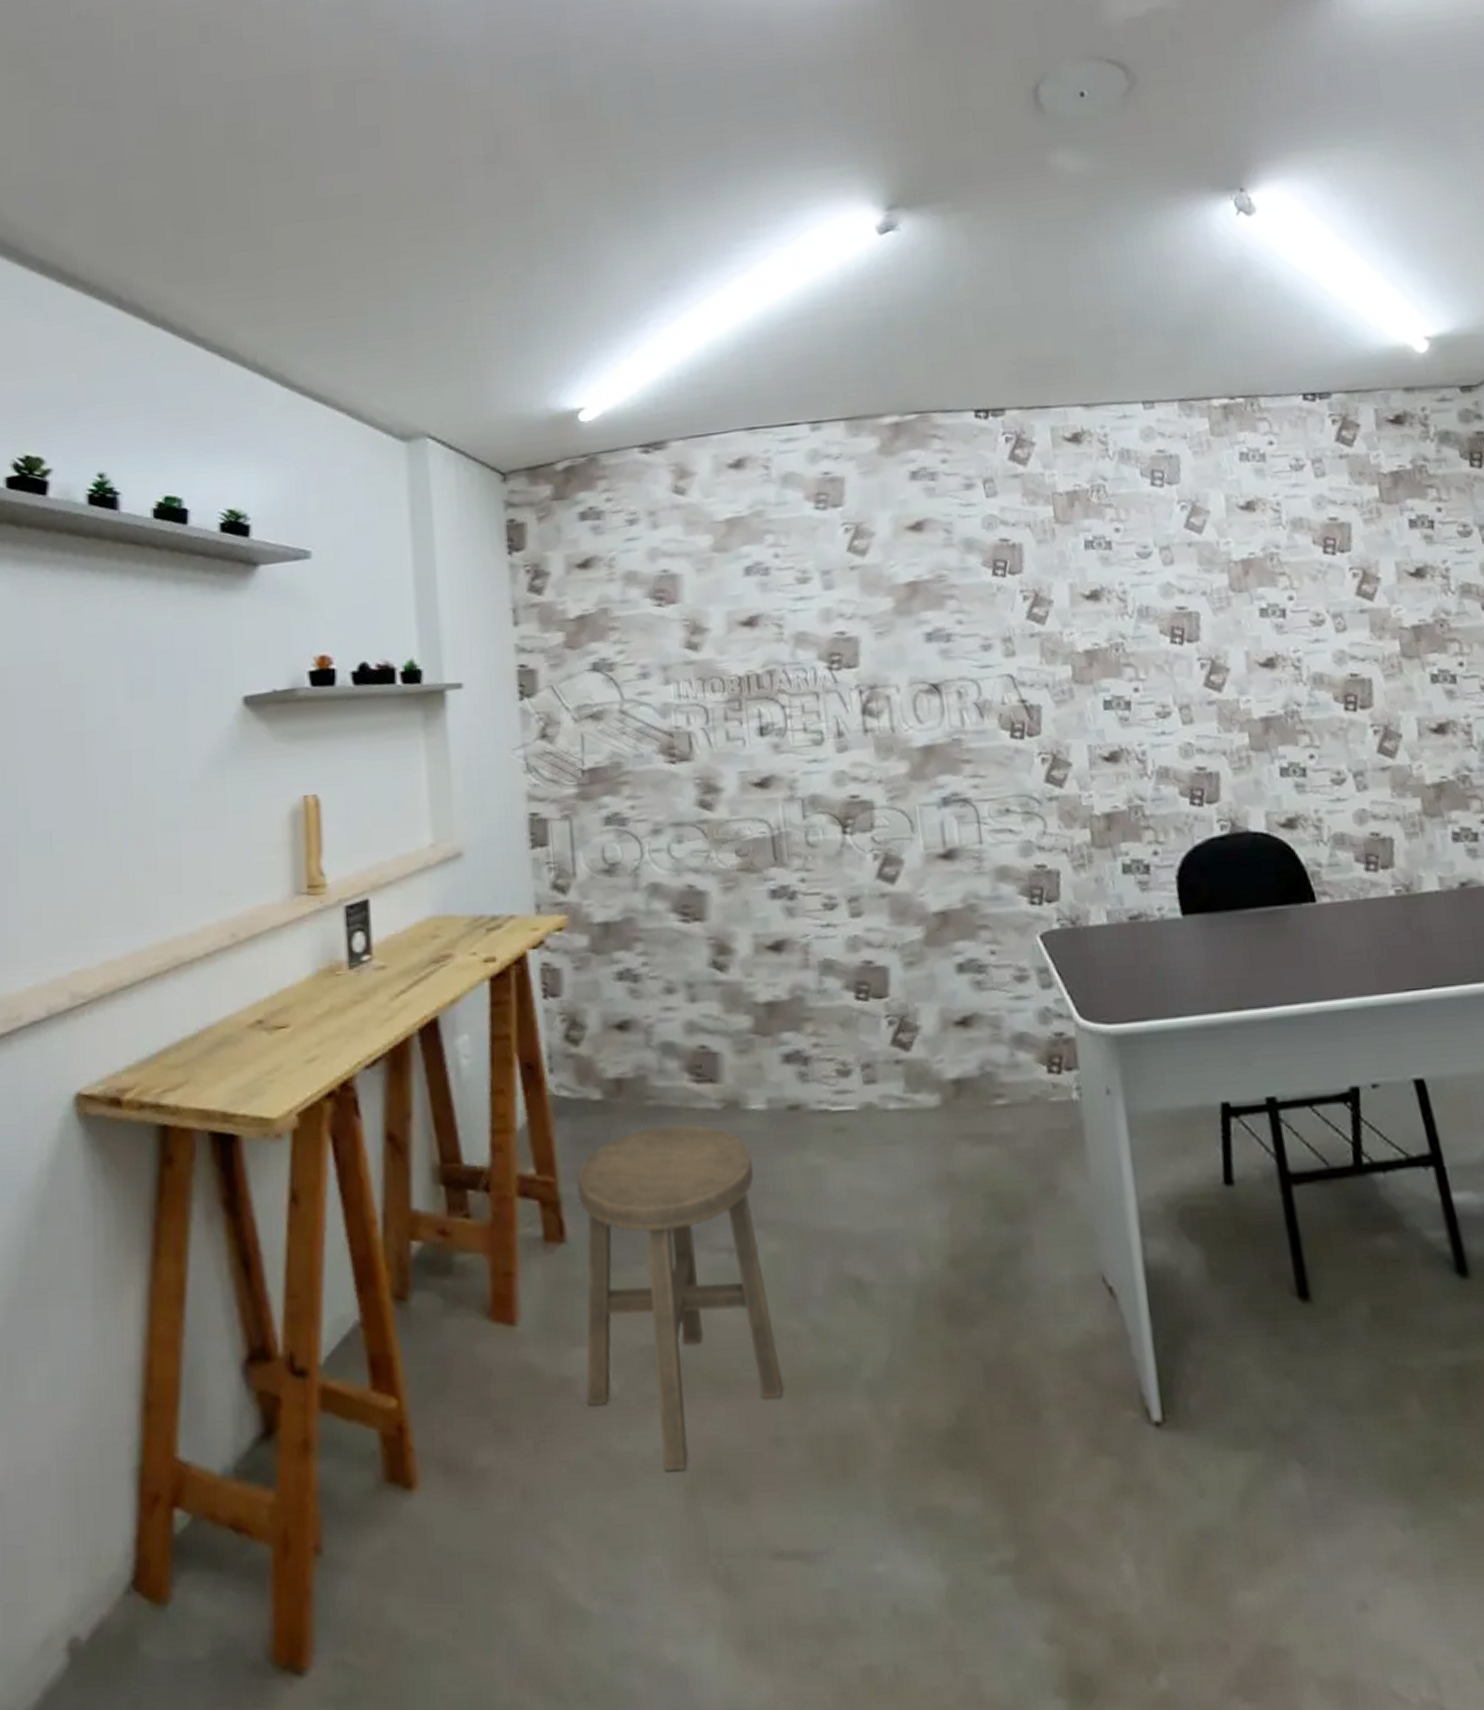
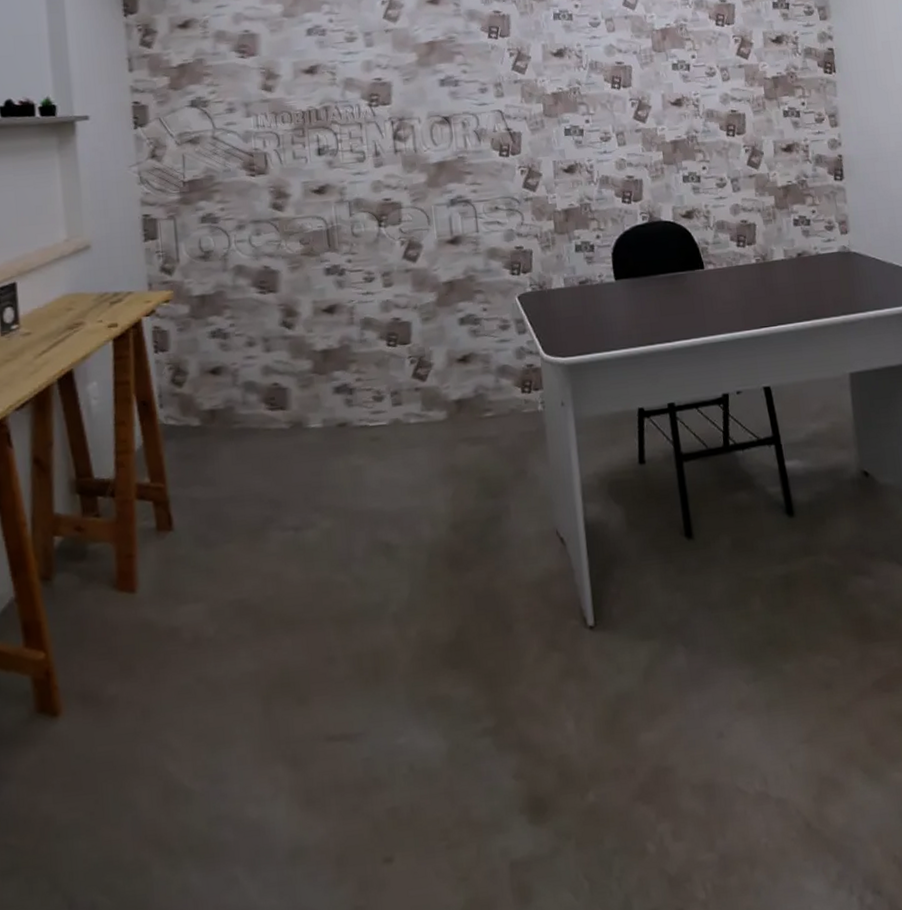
stool: present [576,1125,783,1472] -> none [181,440,334,688]

